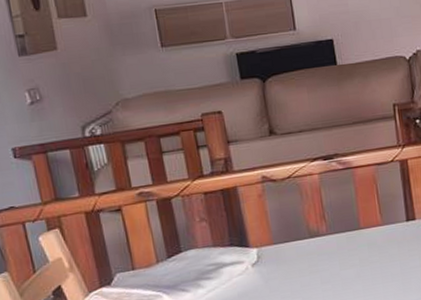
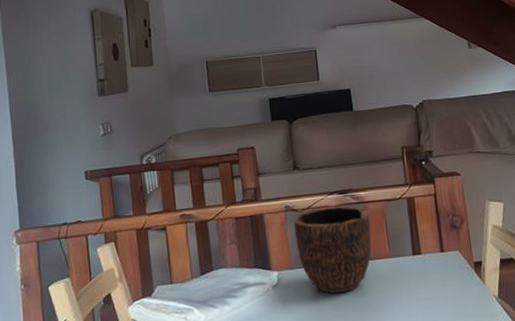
bowl: none [272,172,362,268] -> present [293,206,372,294]

